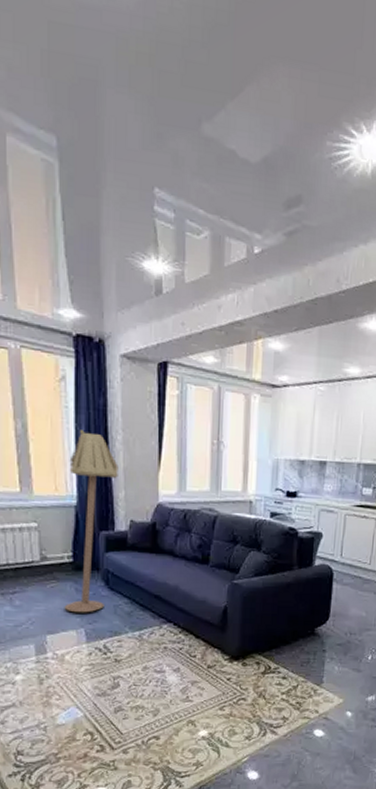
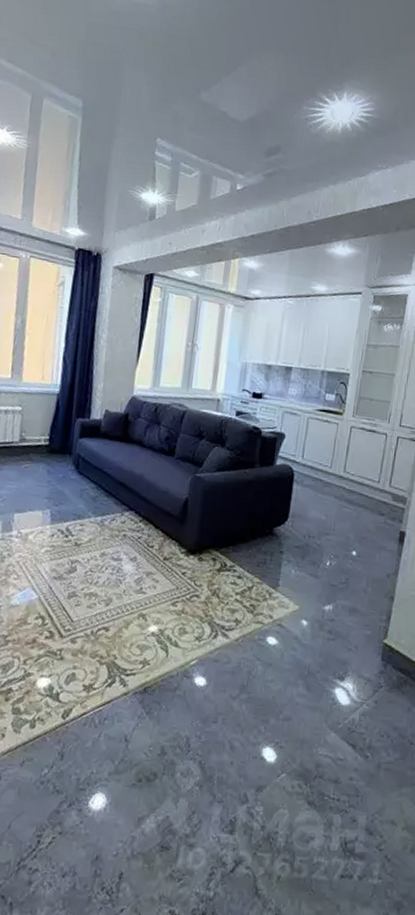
floor lamp: present [64,430,118,613] -> none [34,327,101,495]

